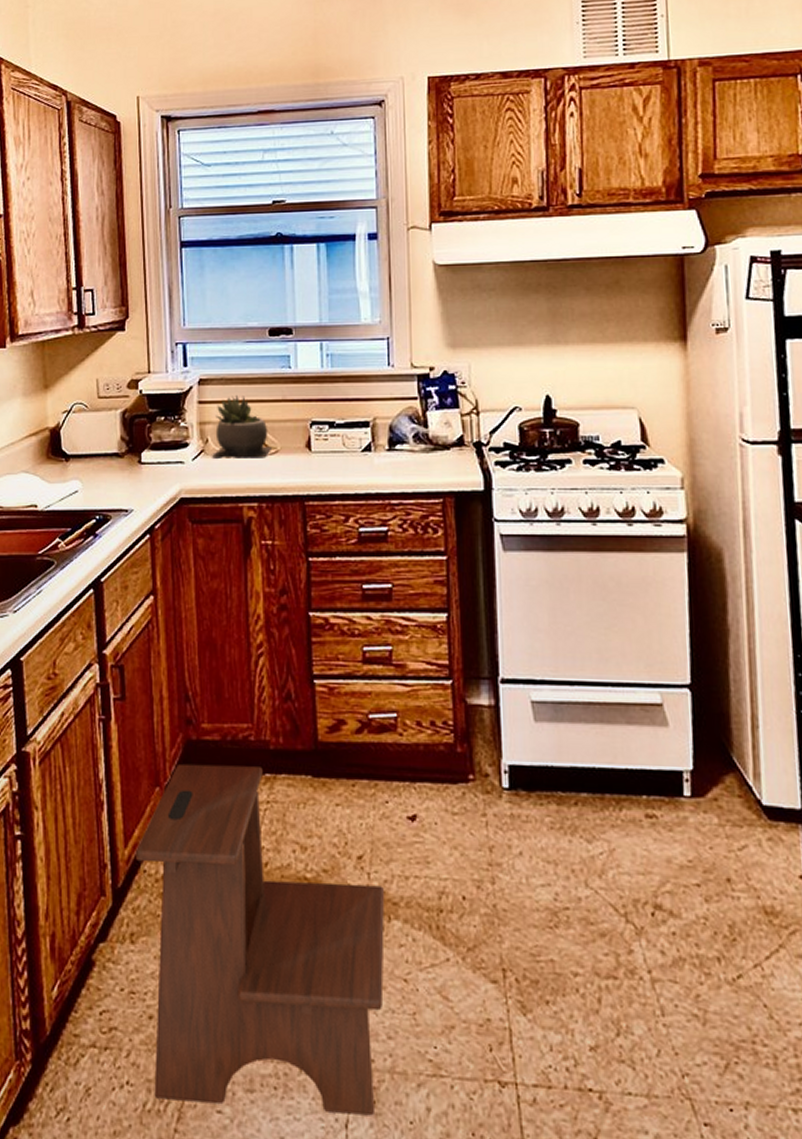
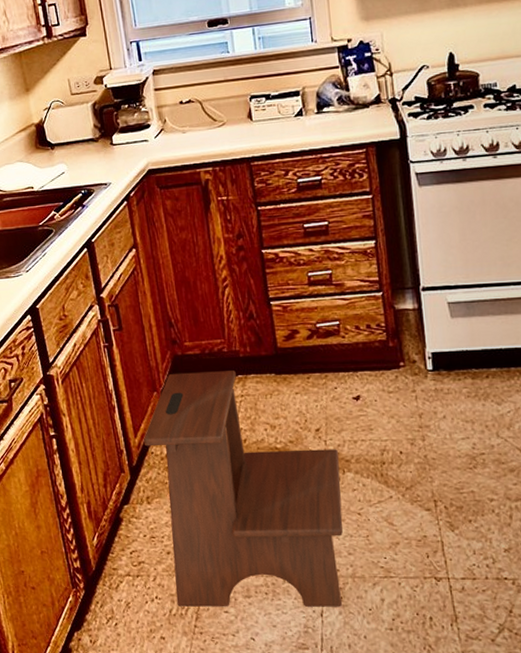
succulent plant: present [212,394,271,458] -> none [170,80,219,135]

